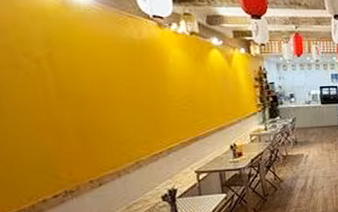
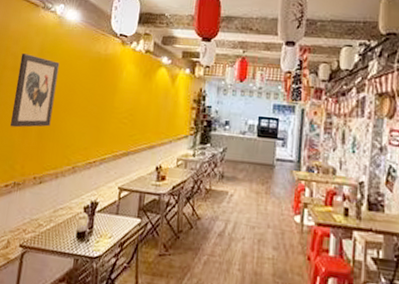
wall art: none [17,46,92,134] -> present [10,53,60,128]

